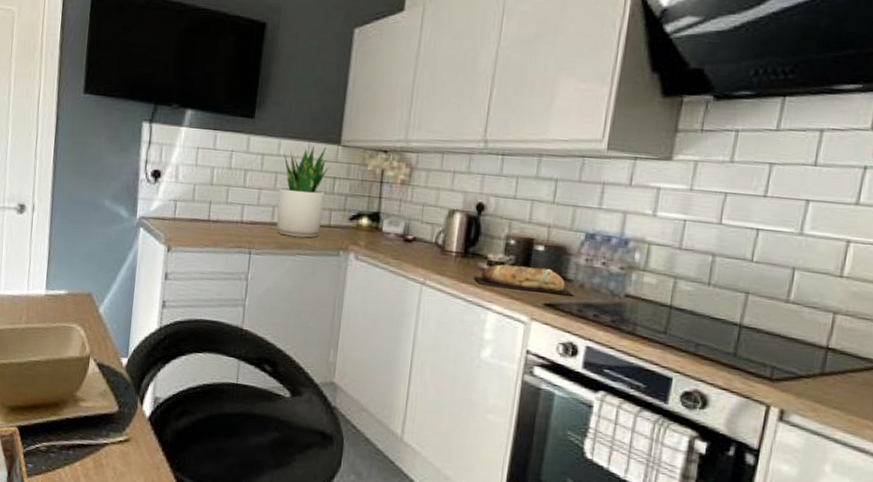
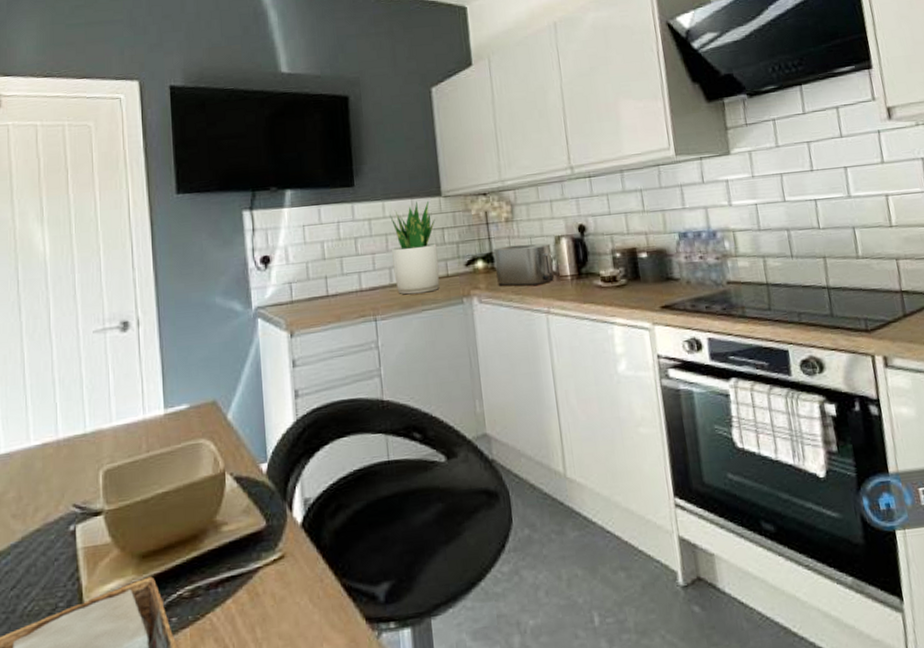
toaster: none [378,208,443,255] -> present [494,243,555,287]
bread loaf: present [473,264,575,296] -> none [591,272,686,301]

